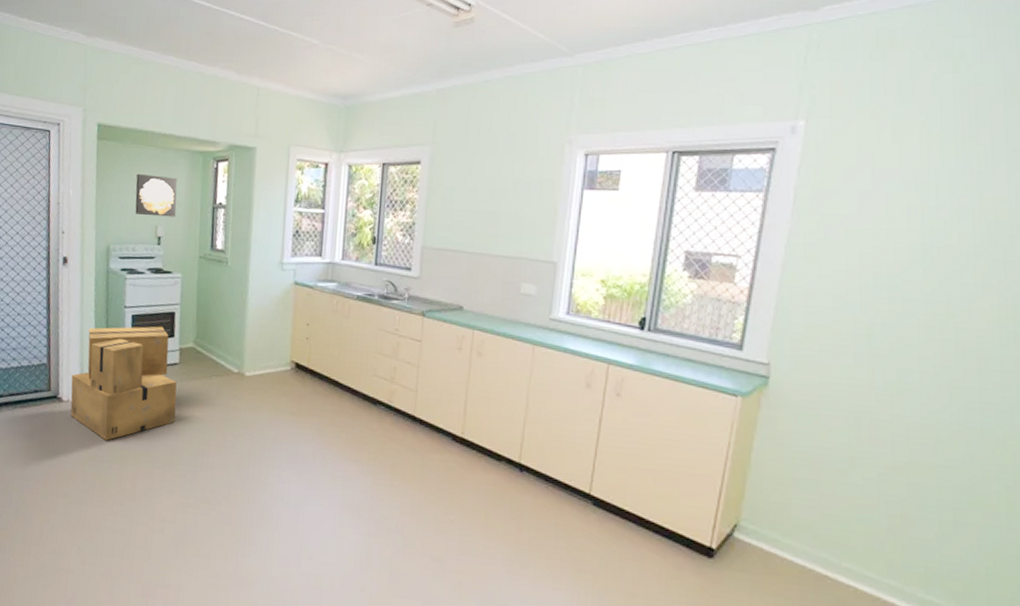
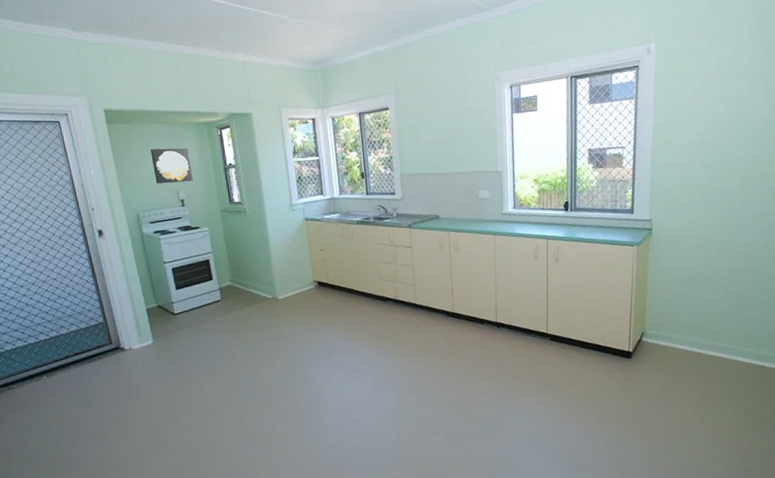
cardboard box: present [70,326,177,441] -> none [129,273,228,374]

